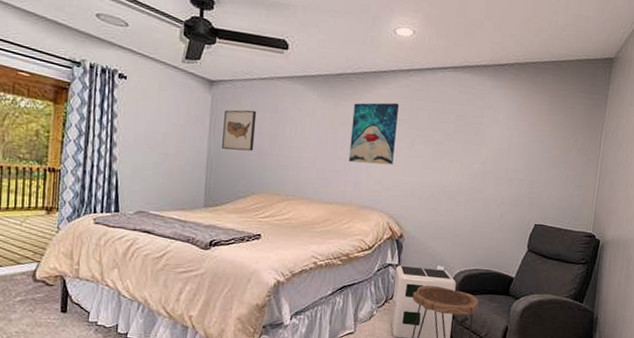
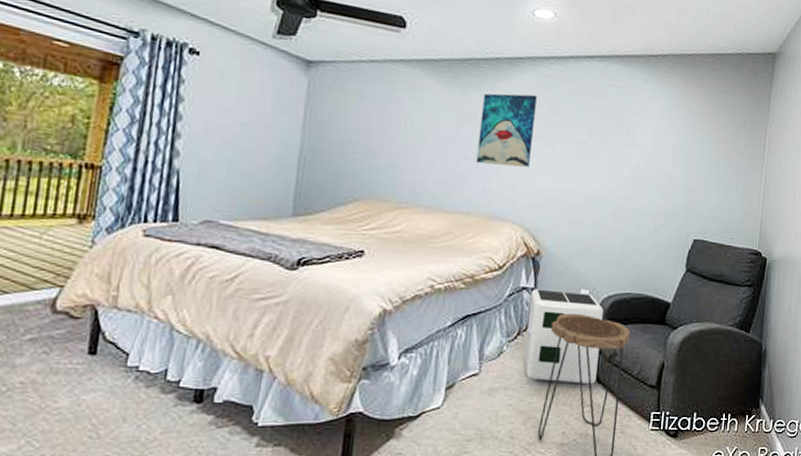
wall art: present [222,110,257,151] -> none [319,97,365,148]

